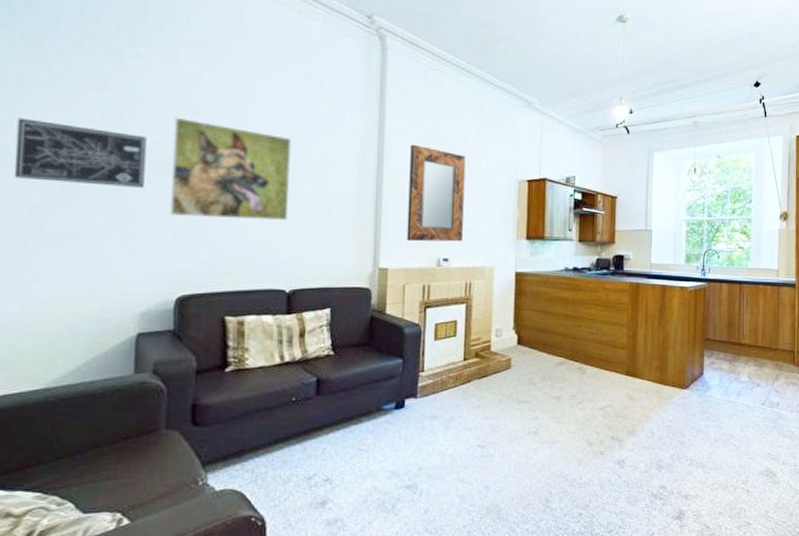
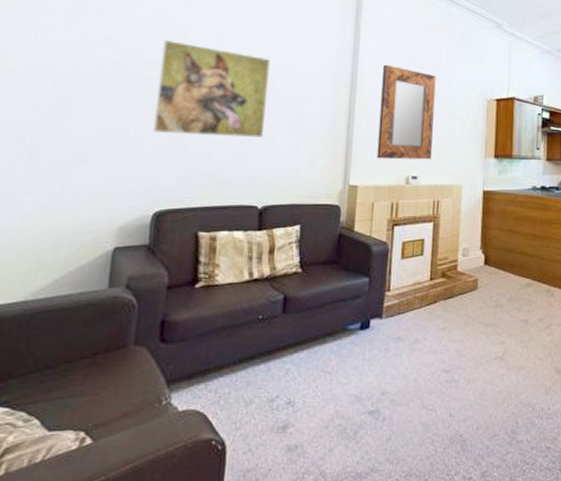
wall art: present [14,118,147,188] -> none [13,40,137,106]

